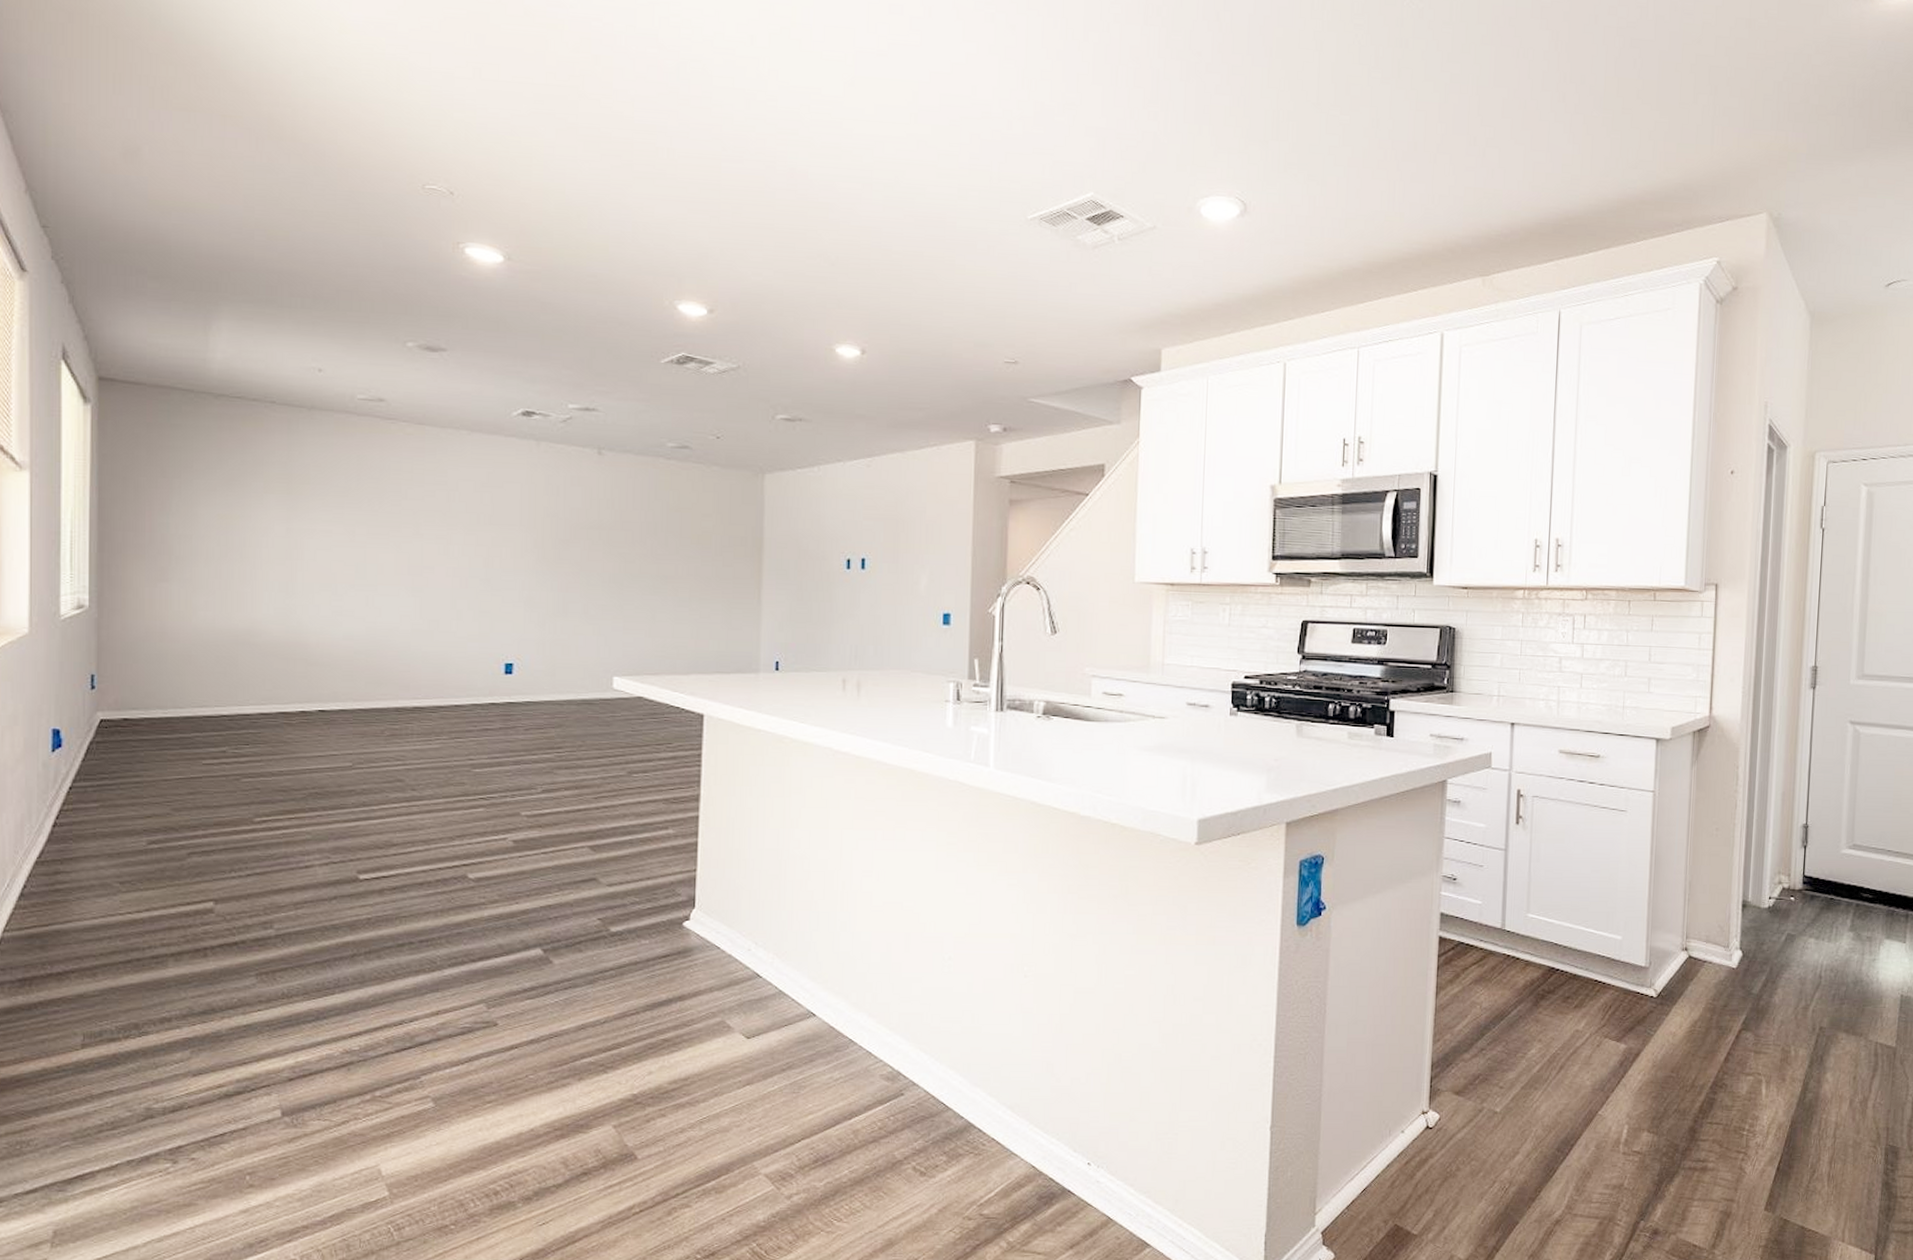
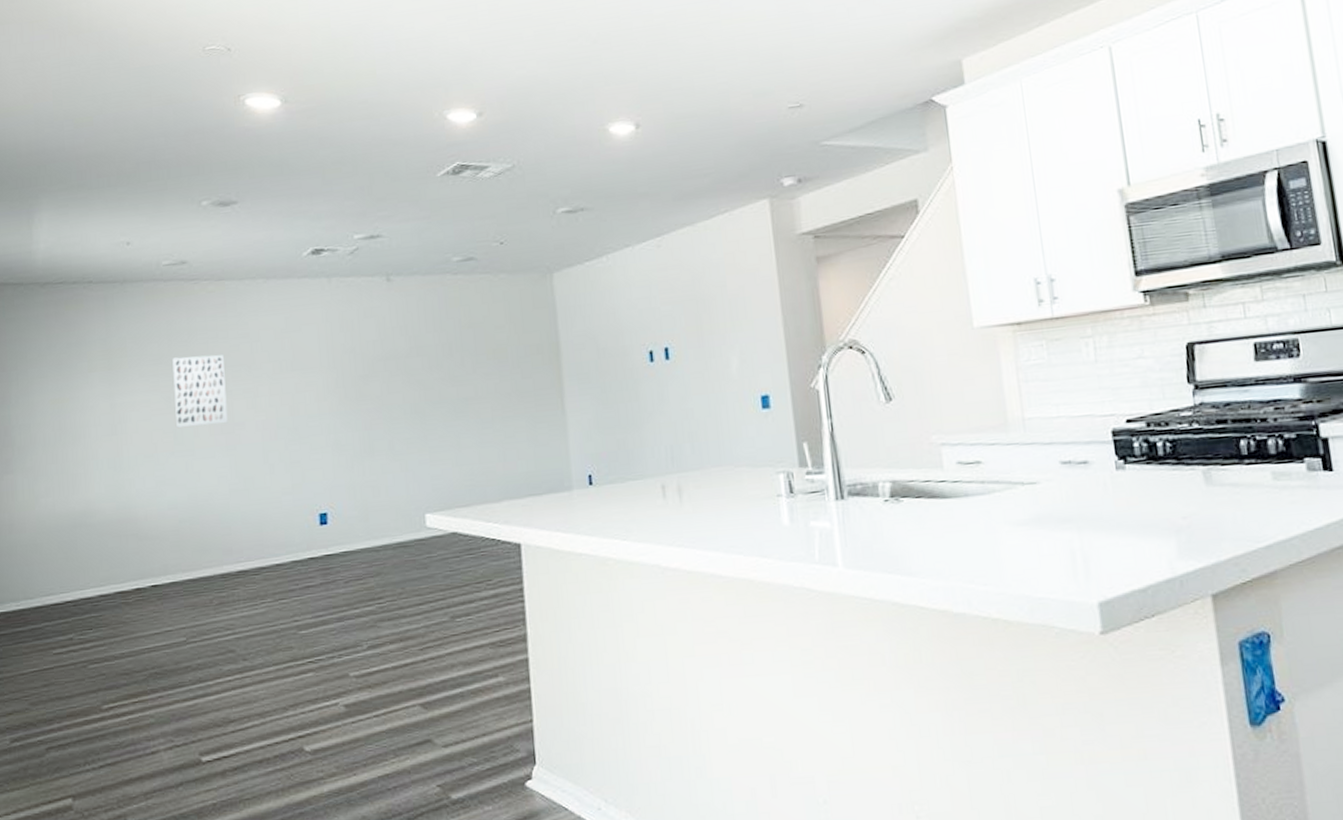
wall art: none [359,493,417,565] -> present [172,354,228,428]

